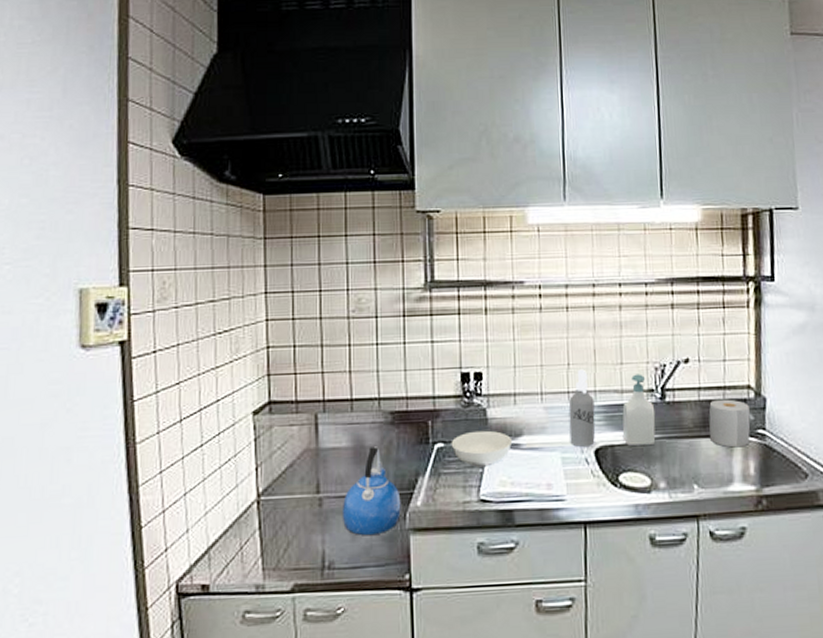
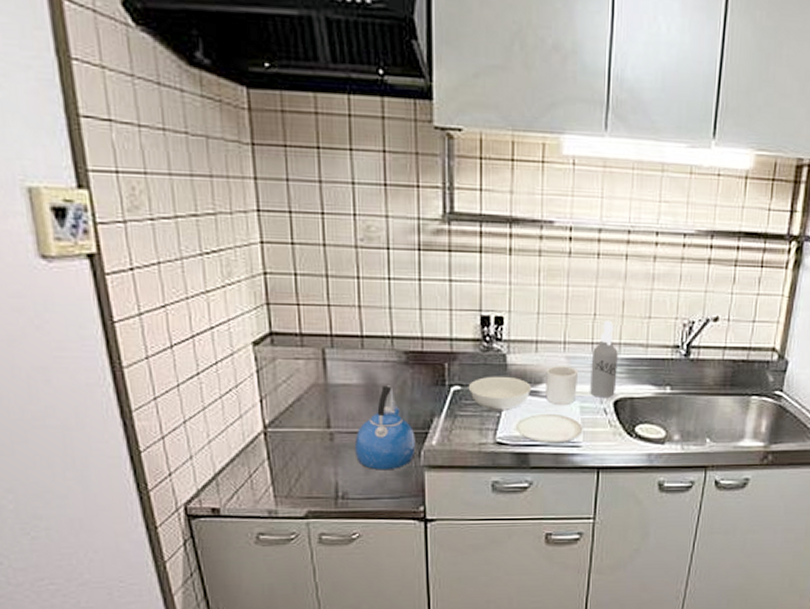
plate: none [498,466,566,499] -> present [515,413,583,443]
mug: none [525,417,558,458] -> present [545,366,579,406]
soap bottle: present [622,374,656,446] -> none [643,329,678,399]
paper towel roll: present [709,399,751,448] -> none [728,360,771,407]

